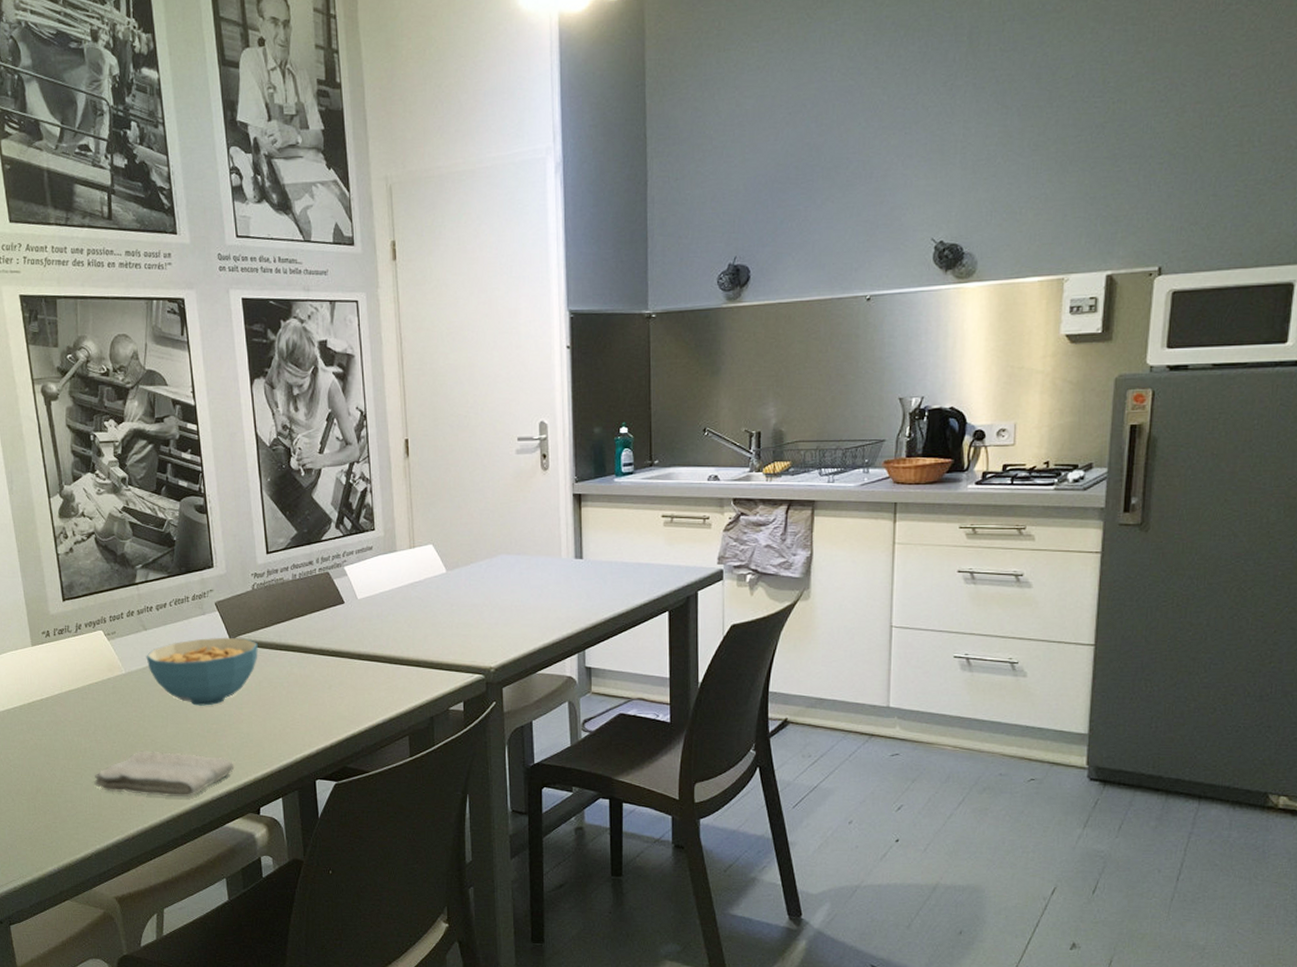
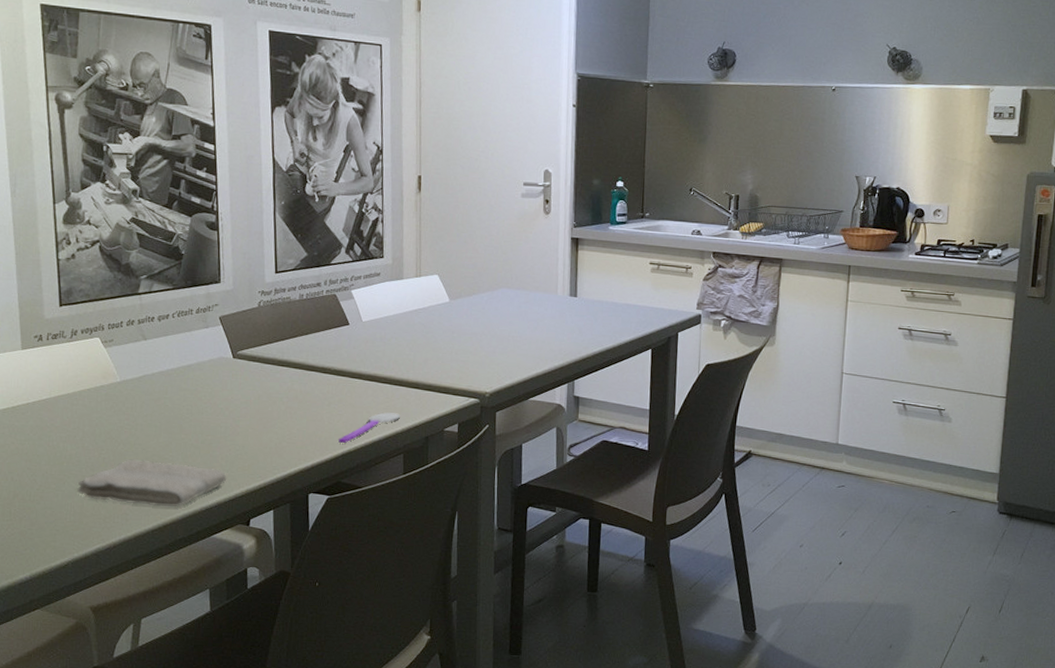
cereal bowl: present [146,637,258,706] -> none [143,350,260,417]
spoon: none [342,693,404,728] -> present [339,412,401,444]

